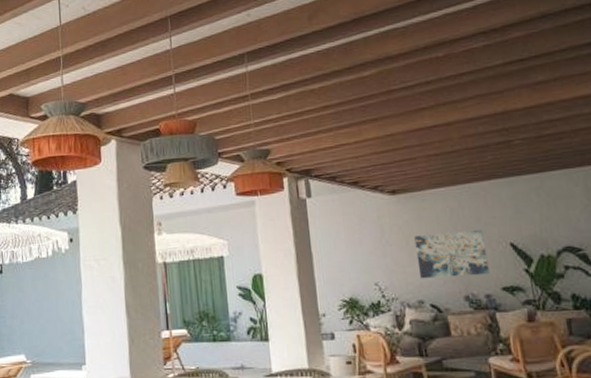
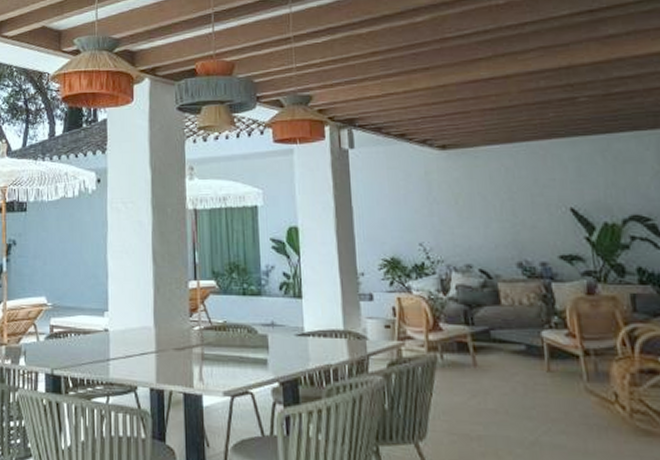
wall art: present [414,229,490,279] -> none [464,191,546,242]

